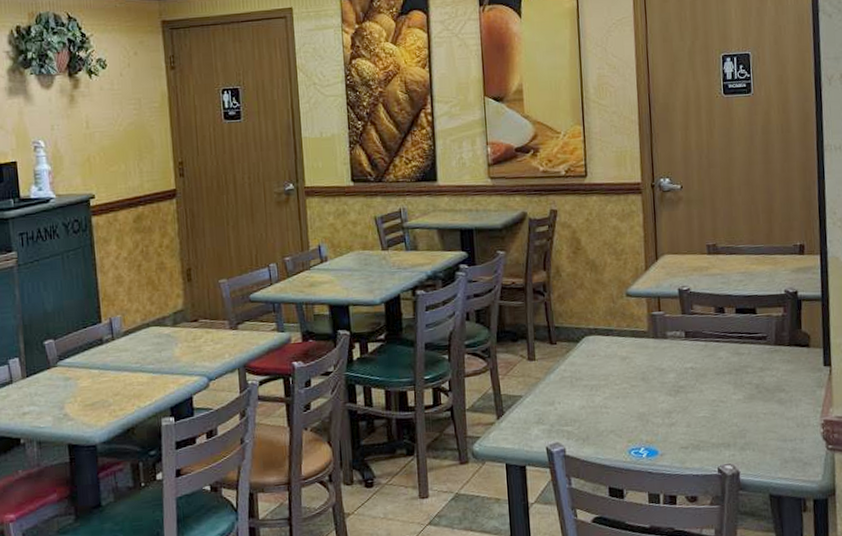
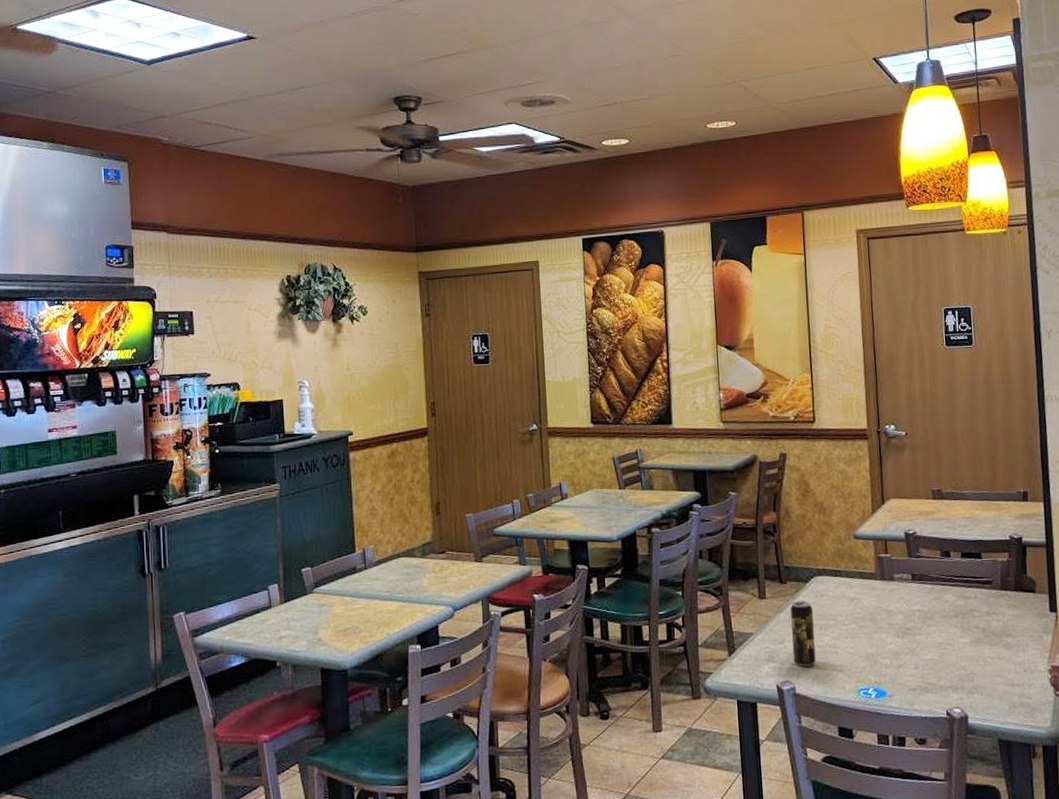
beverage can: none [561,361,587,428] -> present [790,601,816,666]

